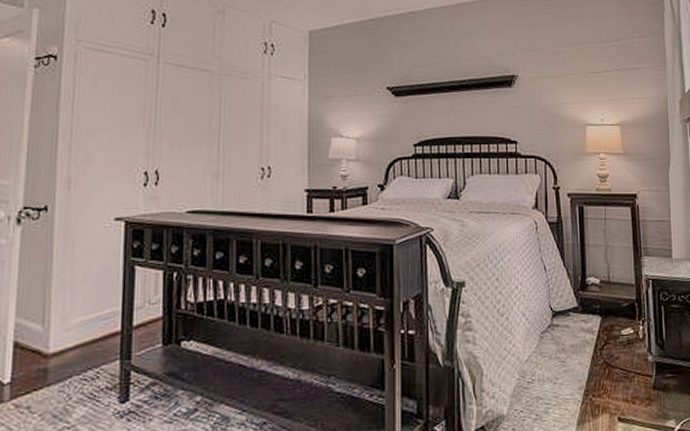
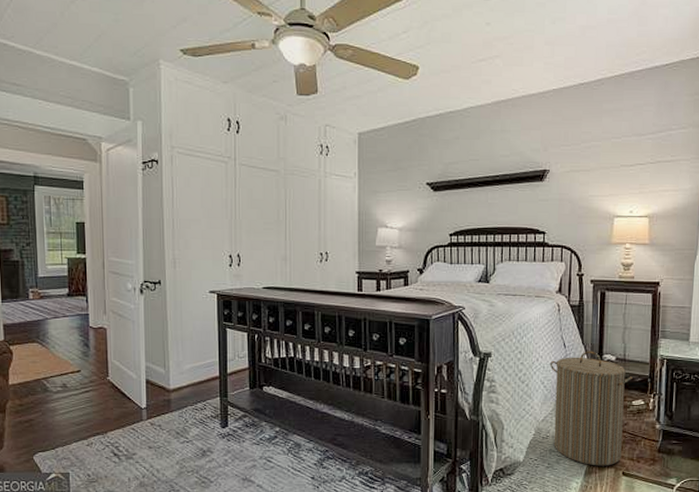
laundry hamper: none [530,274,619,413] -> present [549,351,633,466]

